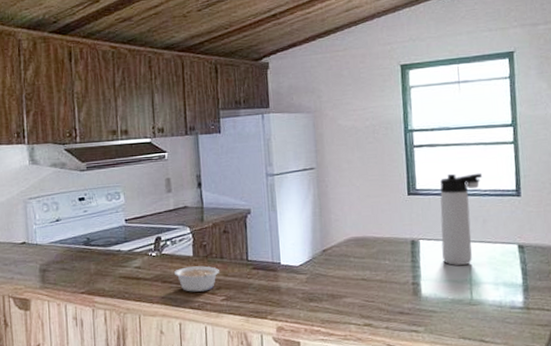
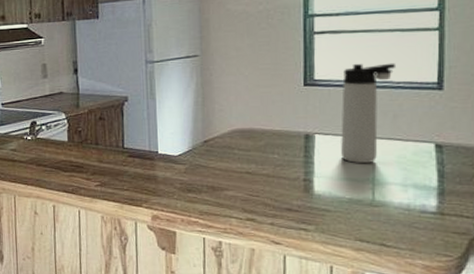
legume: present [173,266,219,292] -> none [48,151,94,176]

